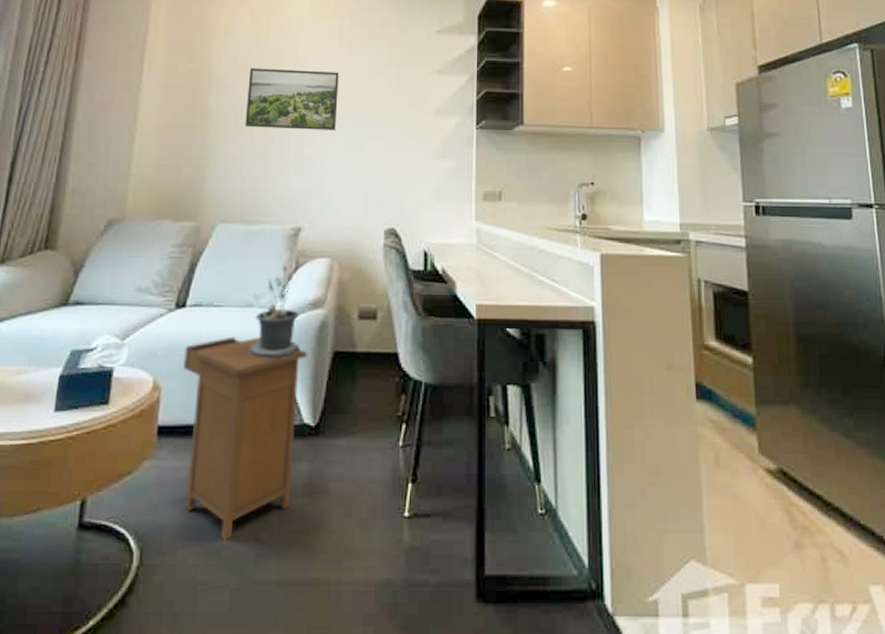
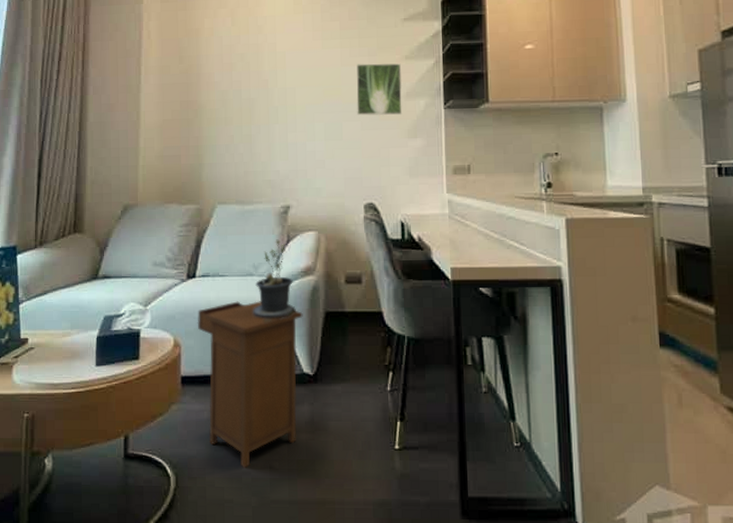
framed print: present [245,68,339,130] -> none [233,63,315,119]
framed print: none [382,75,433,133] -> present [356,63,402,116]

